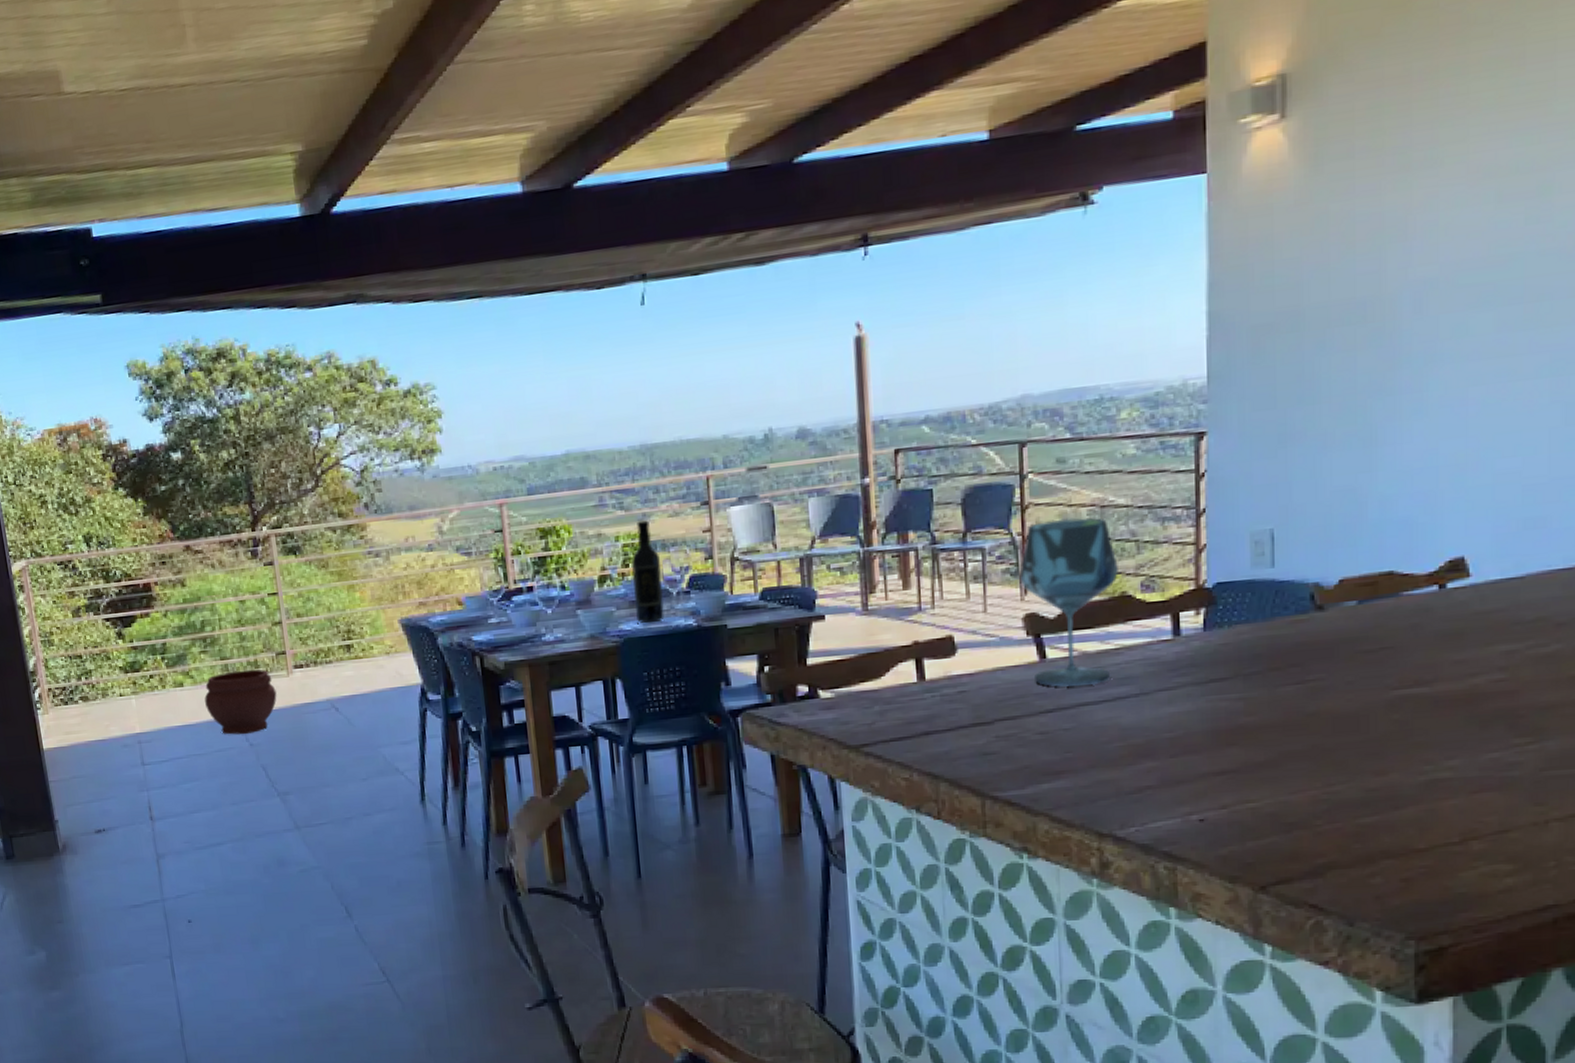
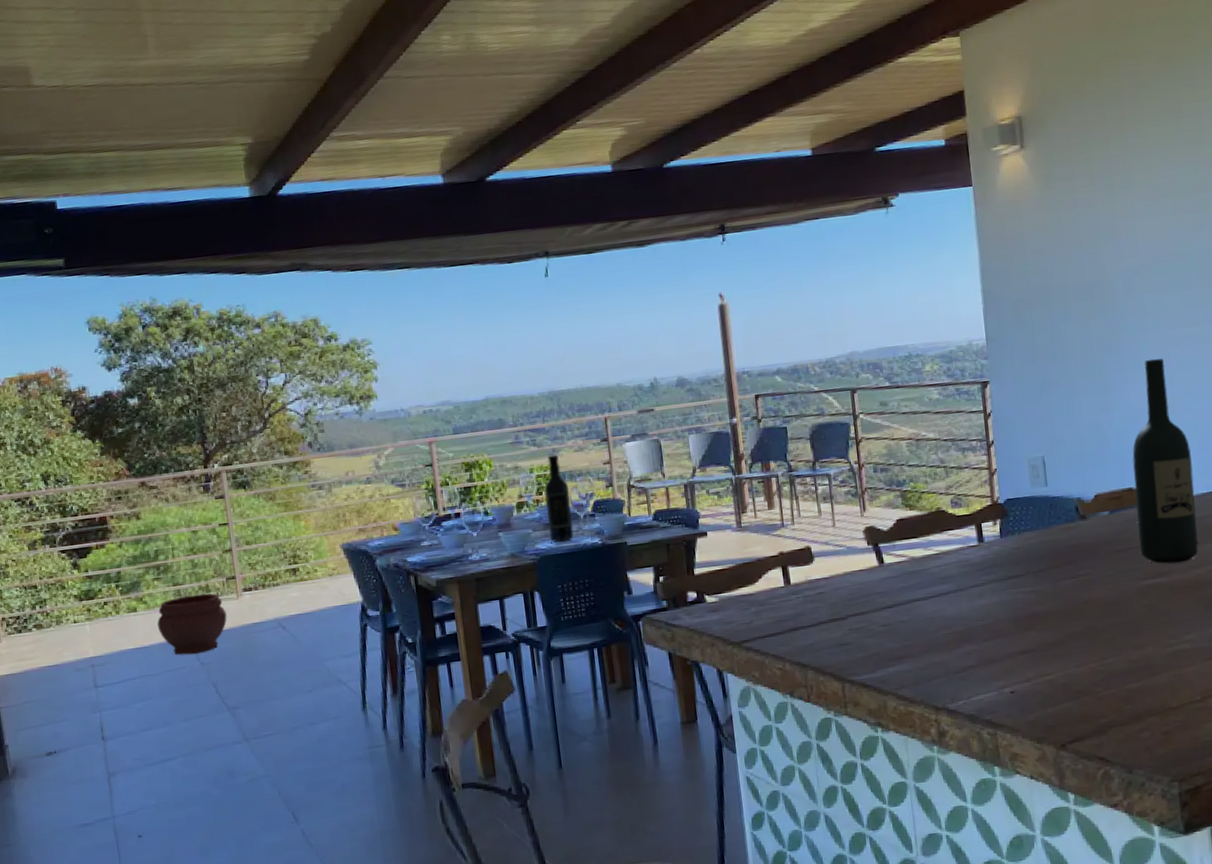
wine glass: present [1019,518,1118,687] -> none [858,449,935,587]
wine bottle: none [1395,401,1485,670] -> present [1132,358,1199,564]

